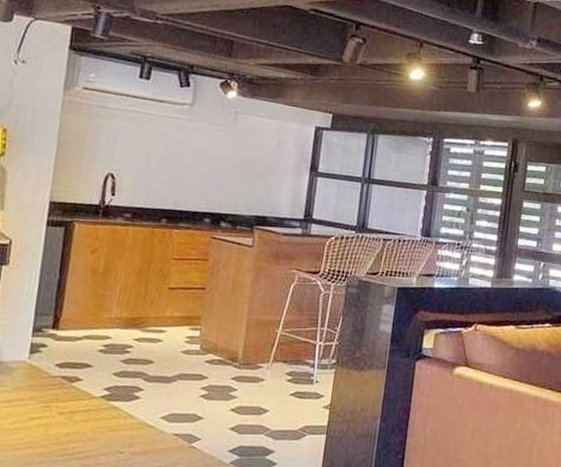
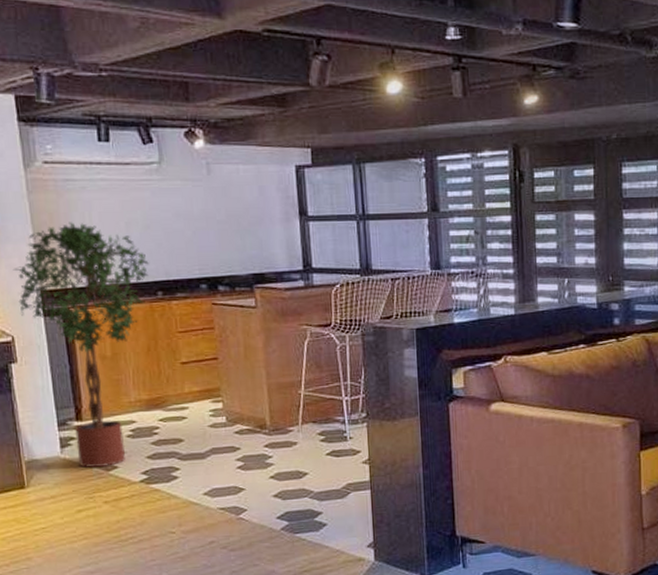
potted tree: none [25,144,160,379] -> present [12,222,149,468]

